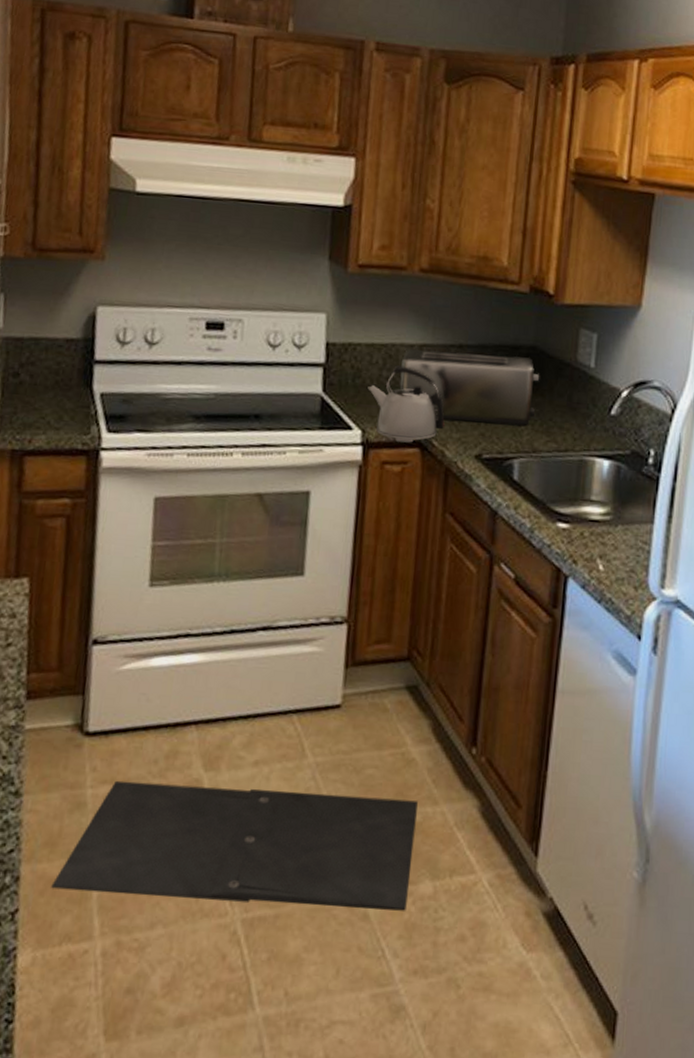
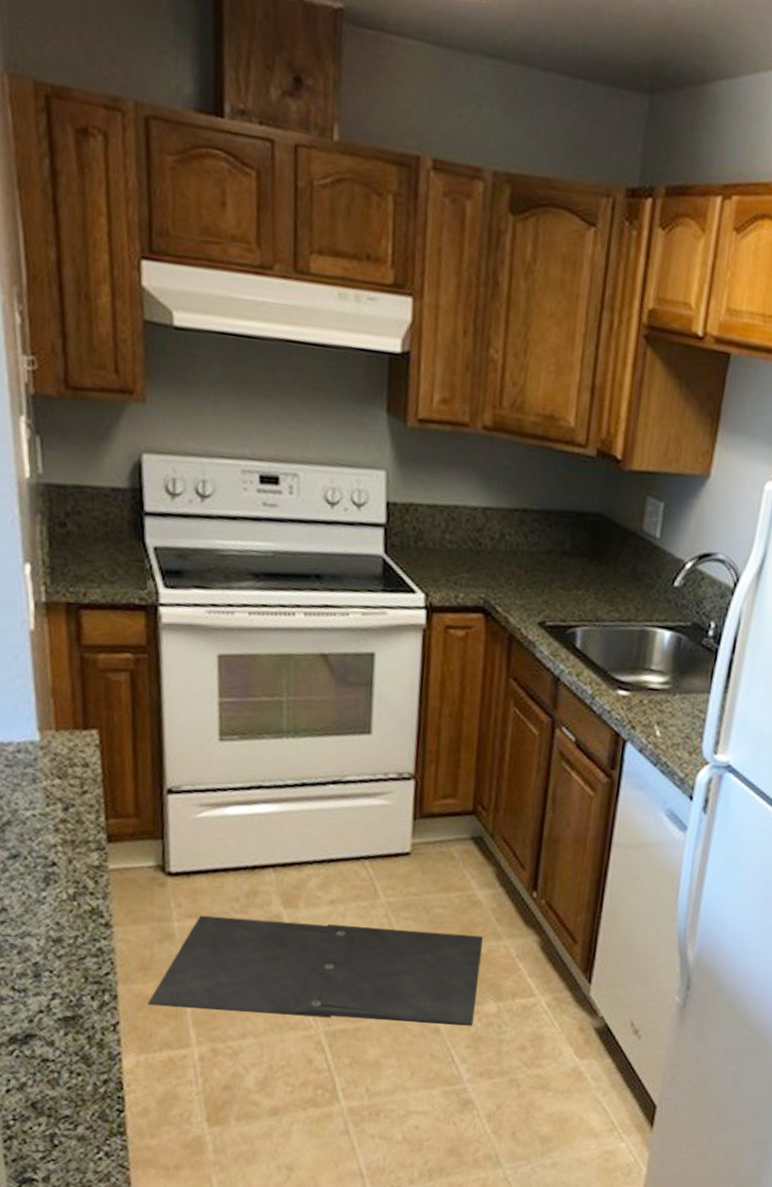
kettle: present [368,365,446,443] -> none [430,528,509,608]
toaster: present [399,349,539,426] -> none [463,512,604,594]

